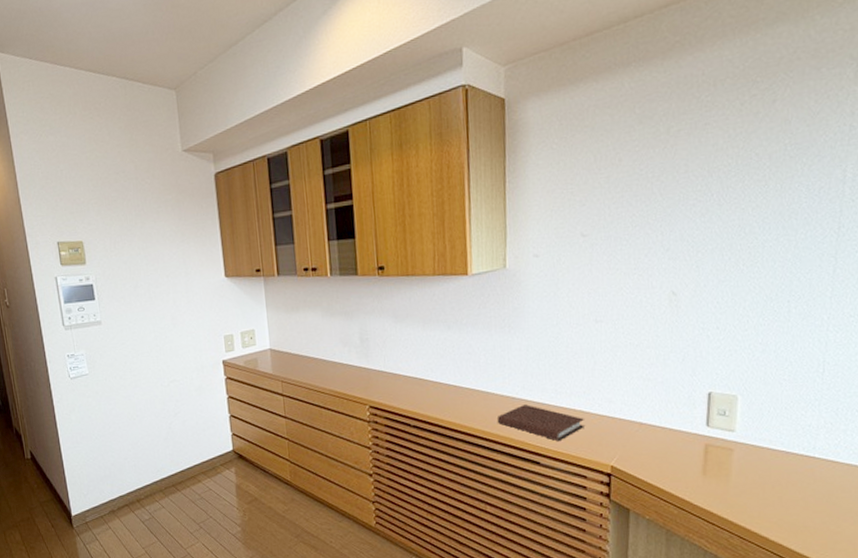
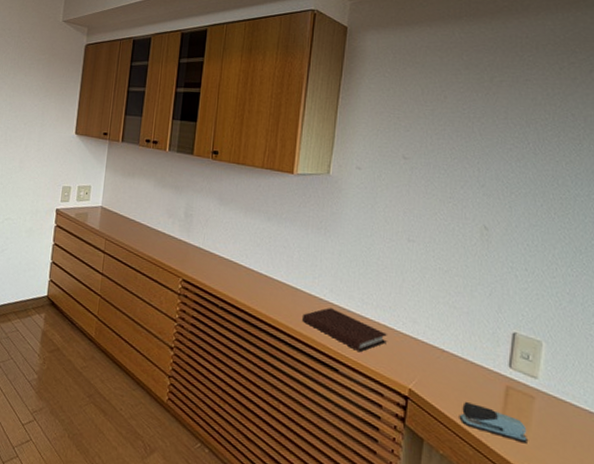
stapler: none [661,467,729,494] -> present [459,402,527,444]

